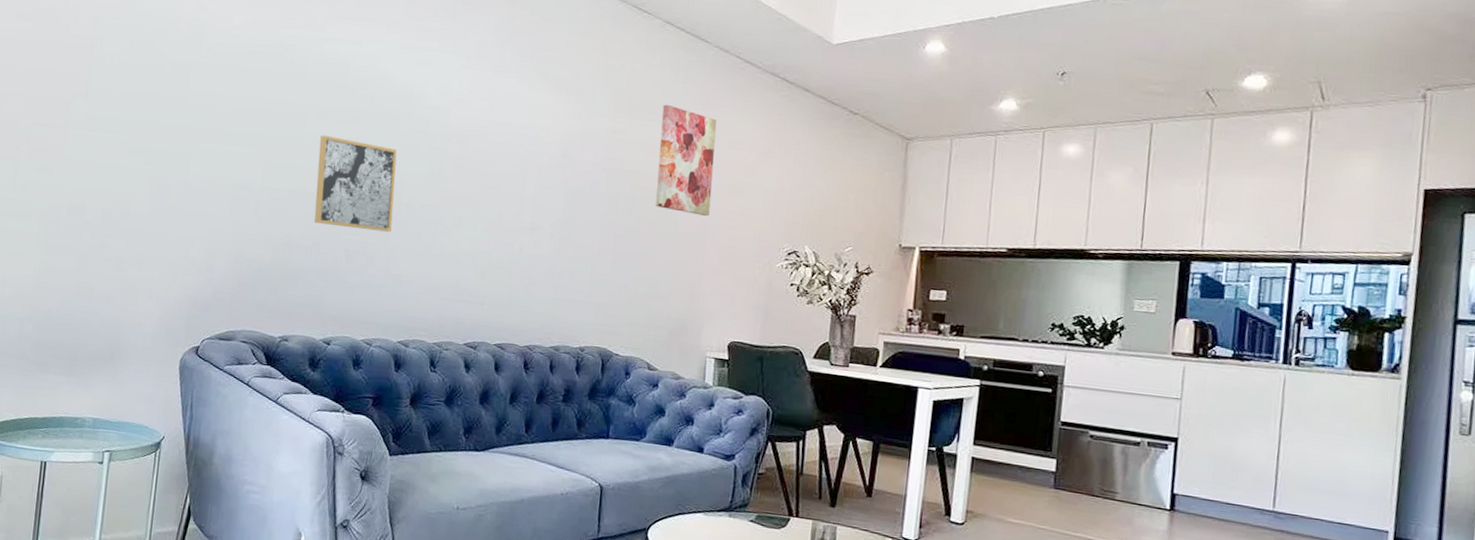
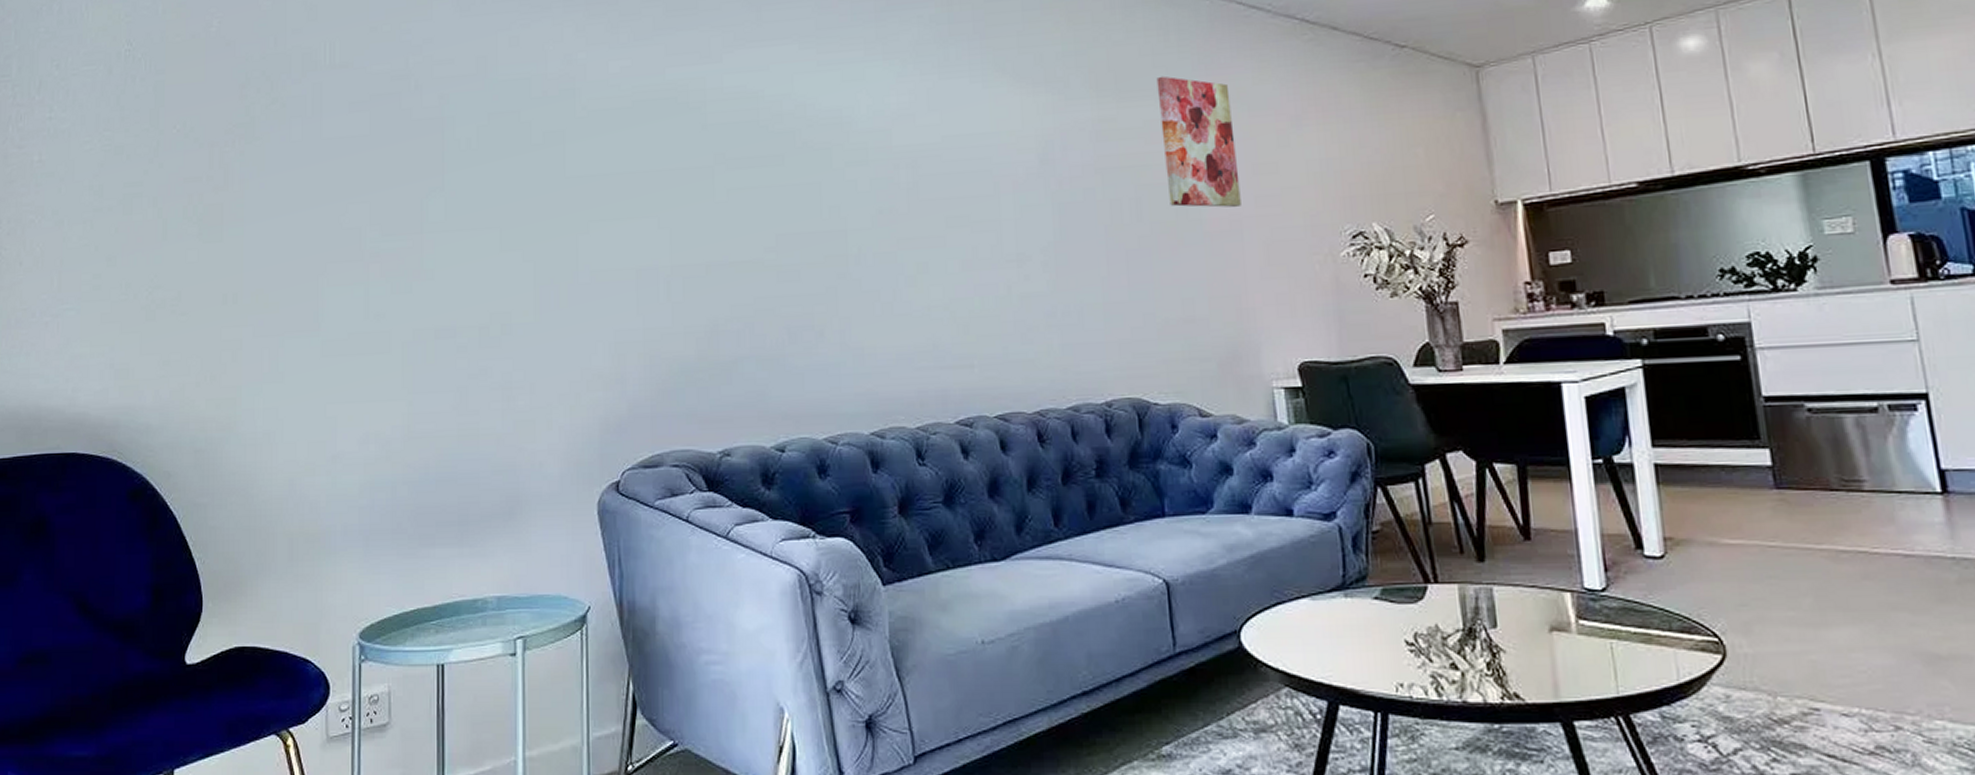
wall art: present [313,135,398,232] -> none [735,187,841,299]

